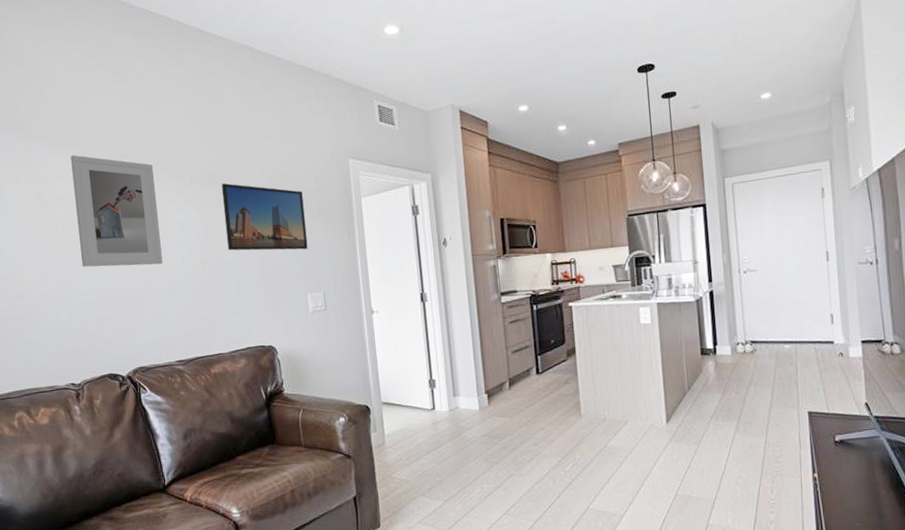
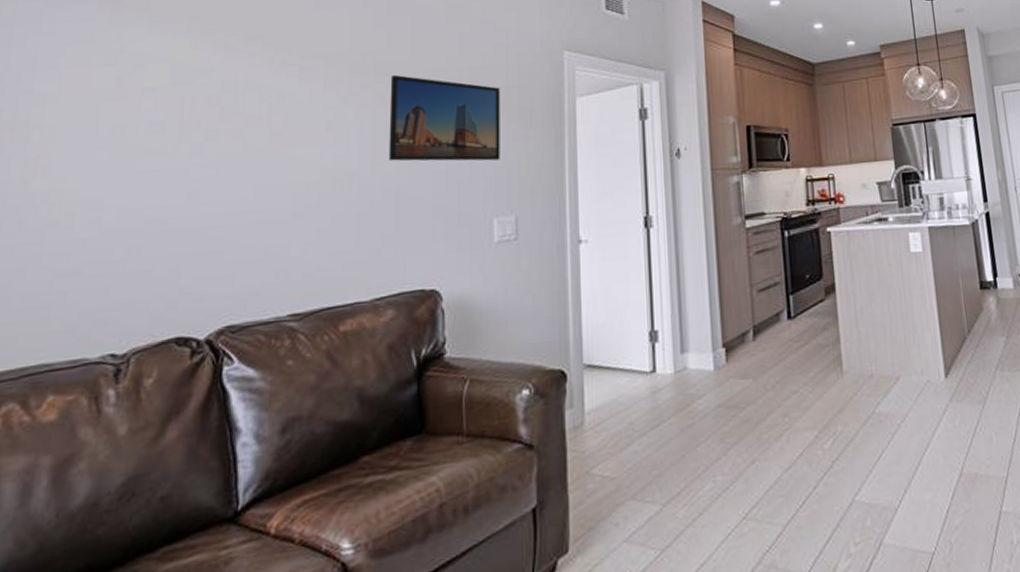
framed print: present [70,154,163,267] -> none [164,32,298,182]

